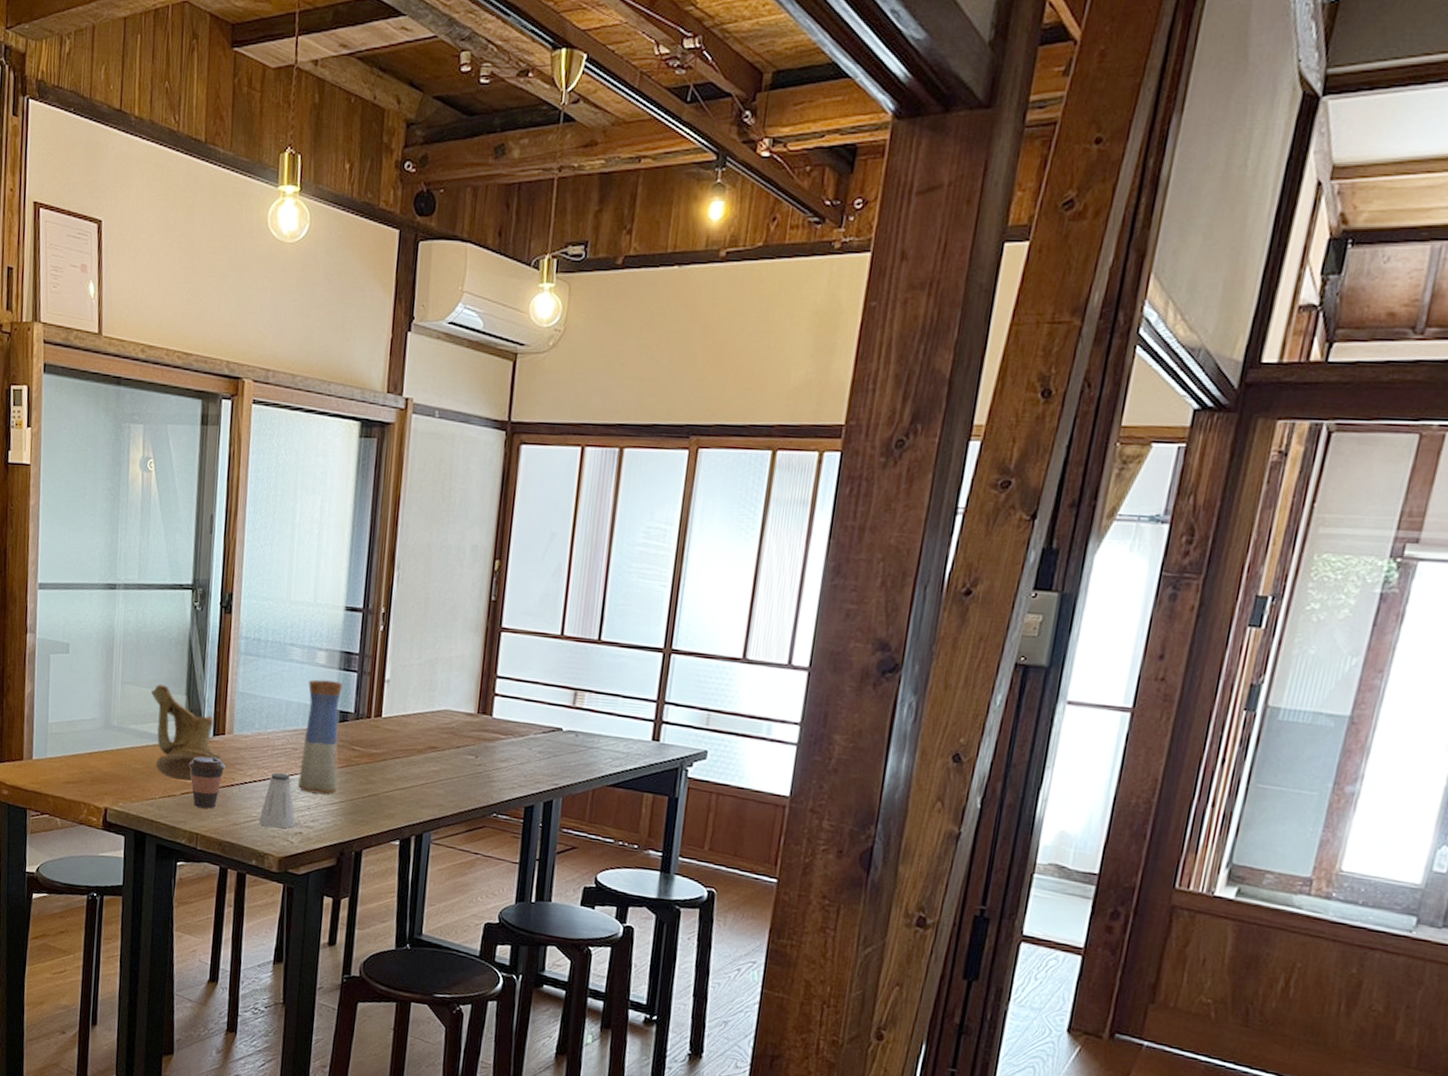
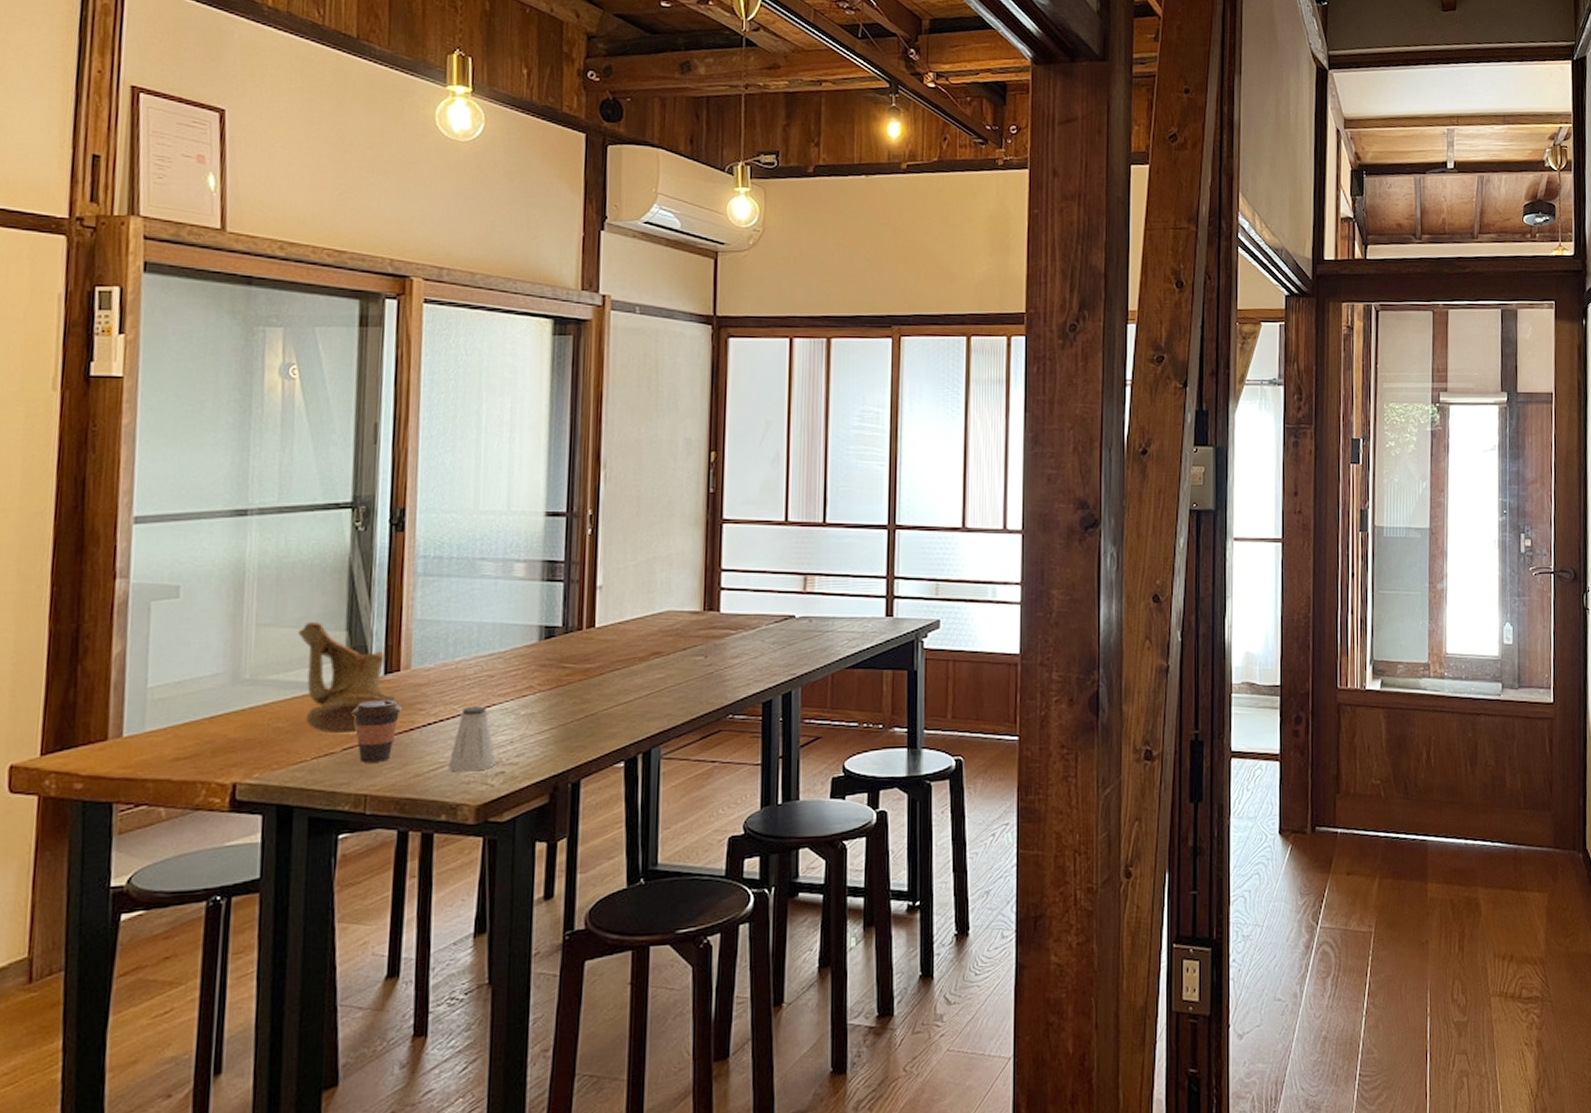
vase: present [298,679,344,795] -> none [497,594,548,724]

